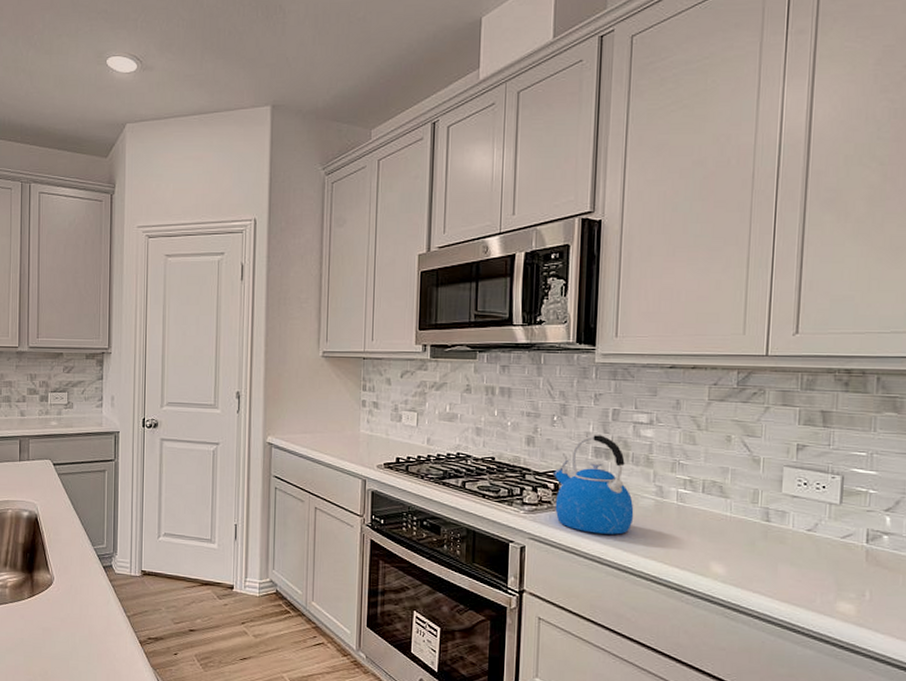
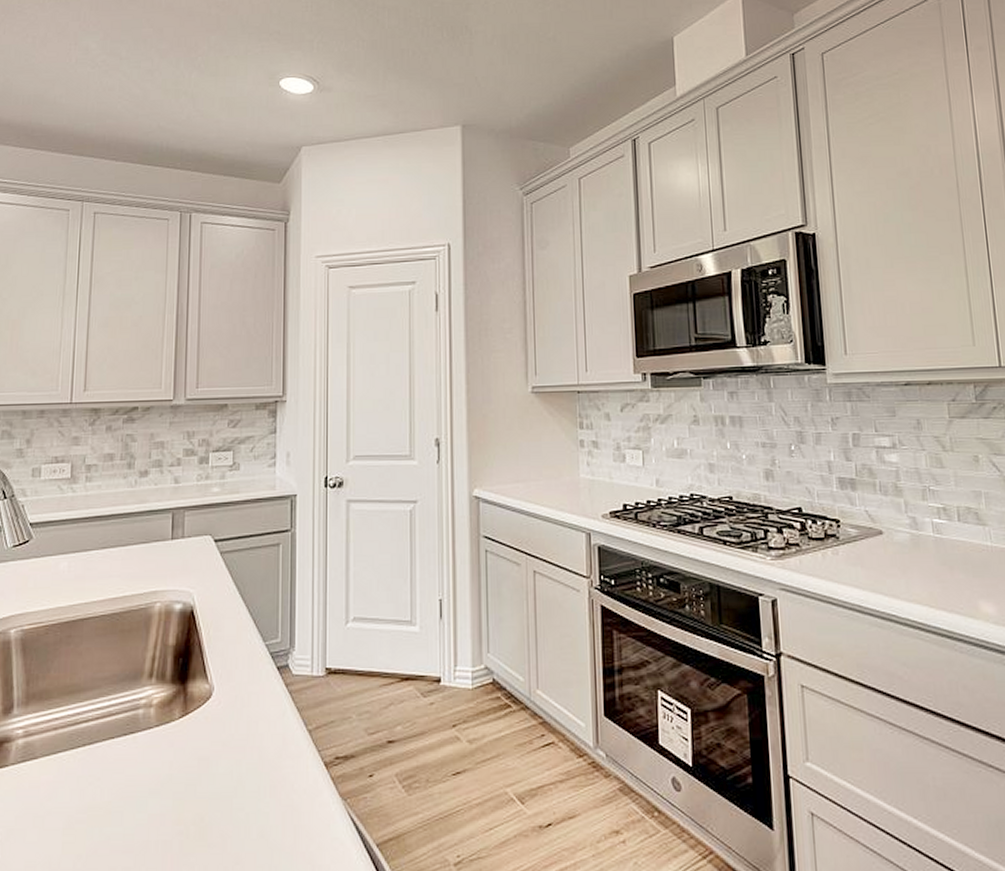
kettle: present [554,435,634,535] -> none [798,463,891,578]

